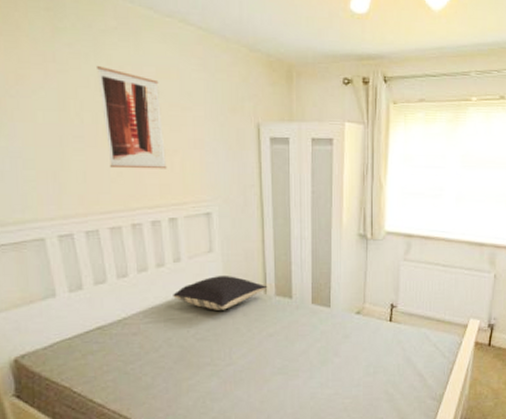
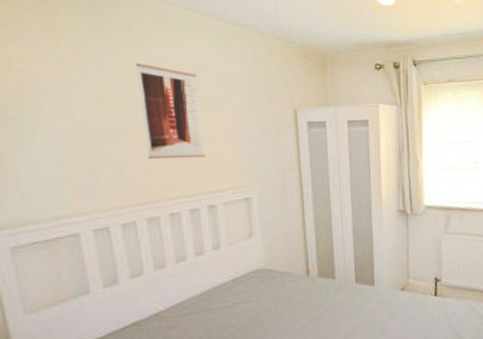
pillow: present [173,276,268,310] -> none [213,260,310,297]

